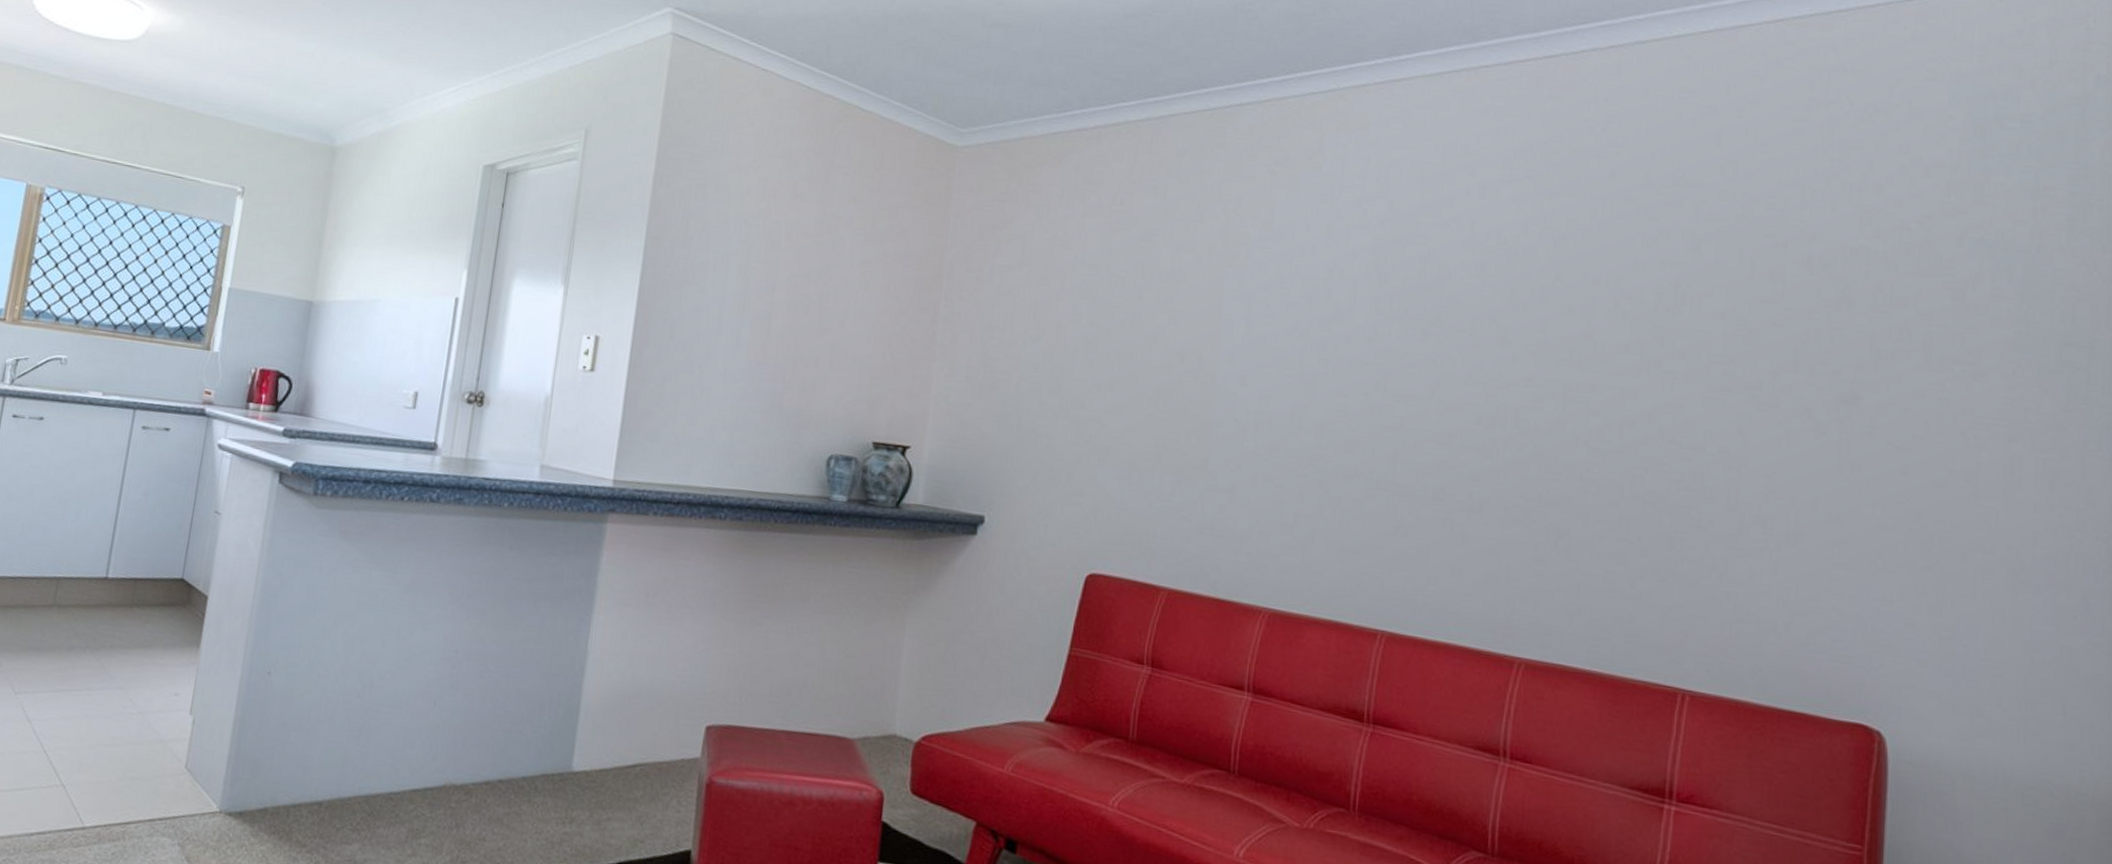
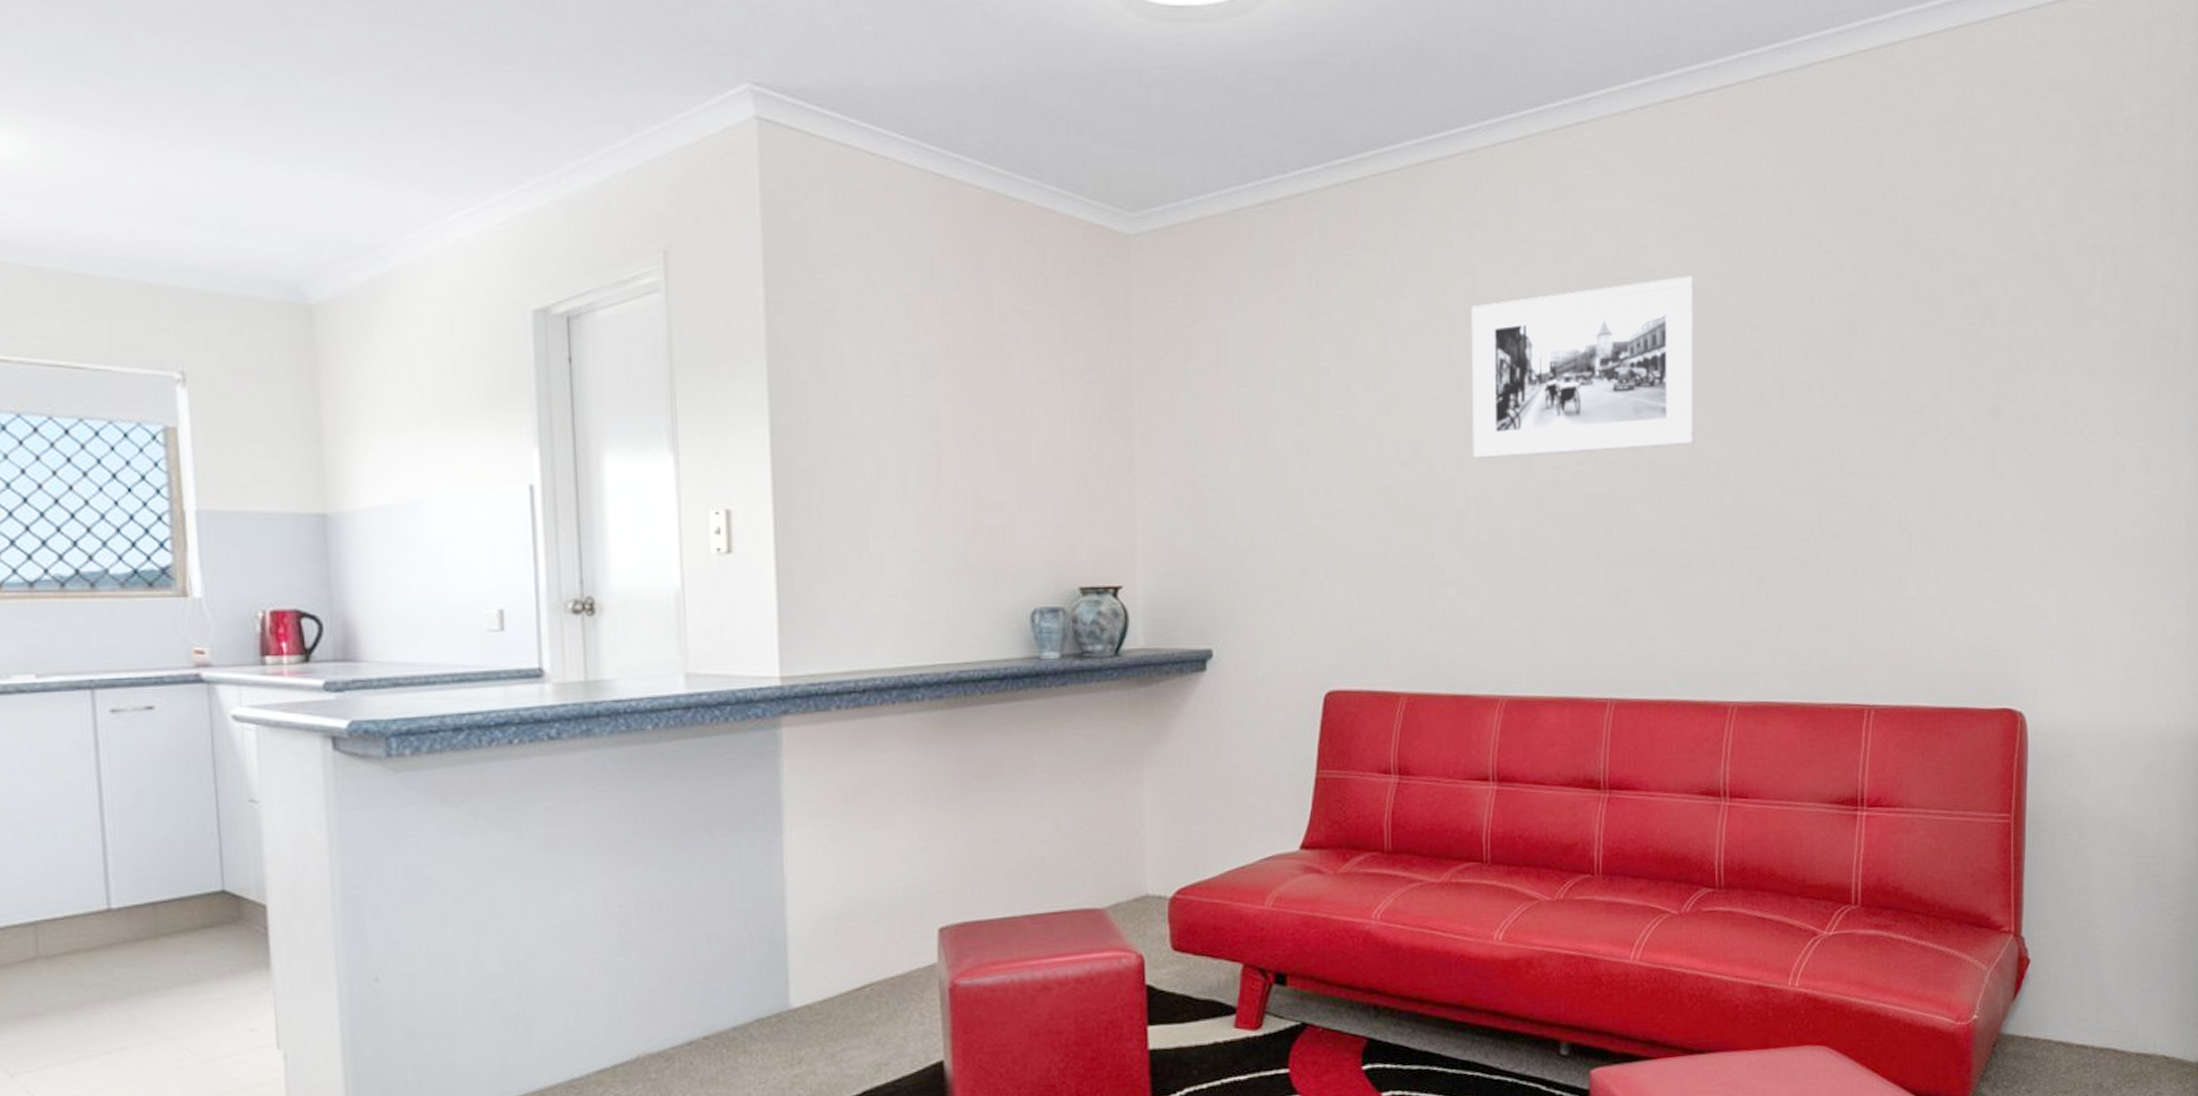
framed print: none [1256,228,1503,390] -> present [1472,276,1696,458]

